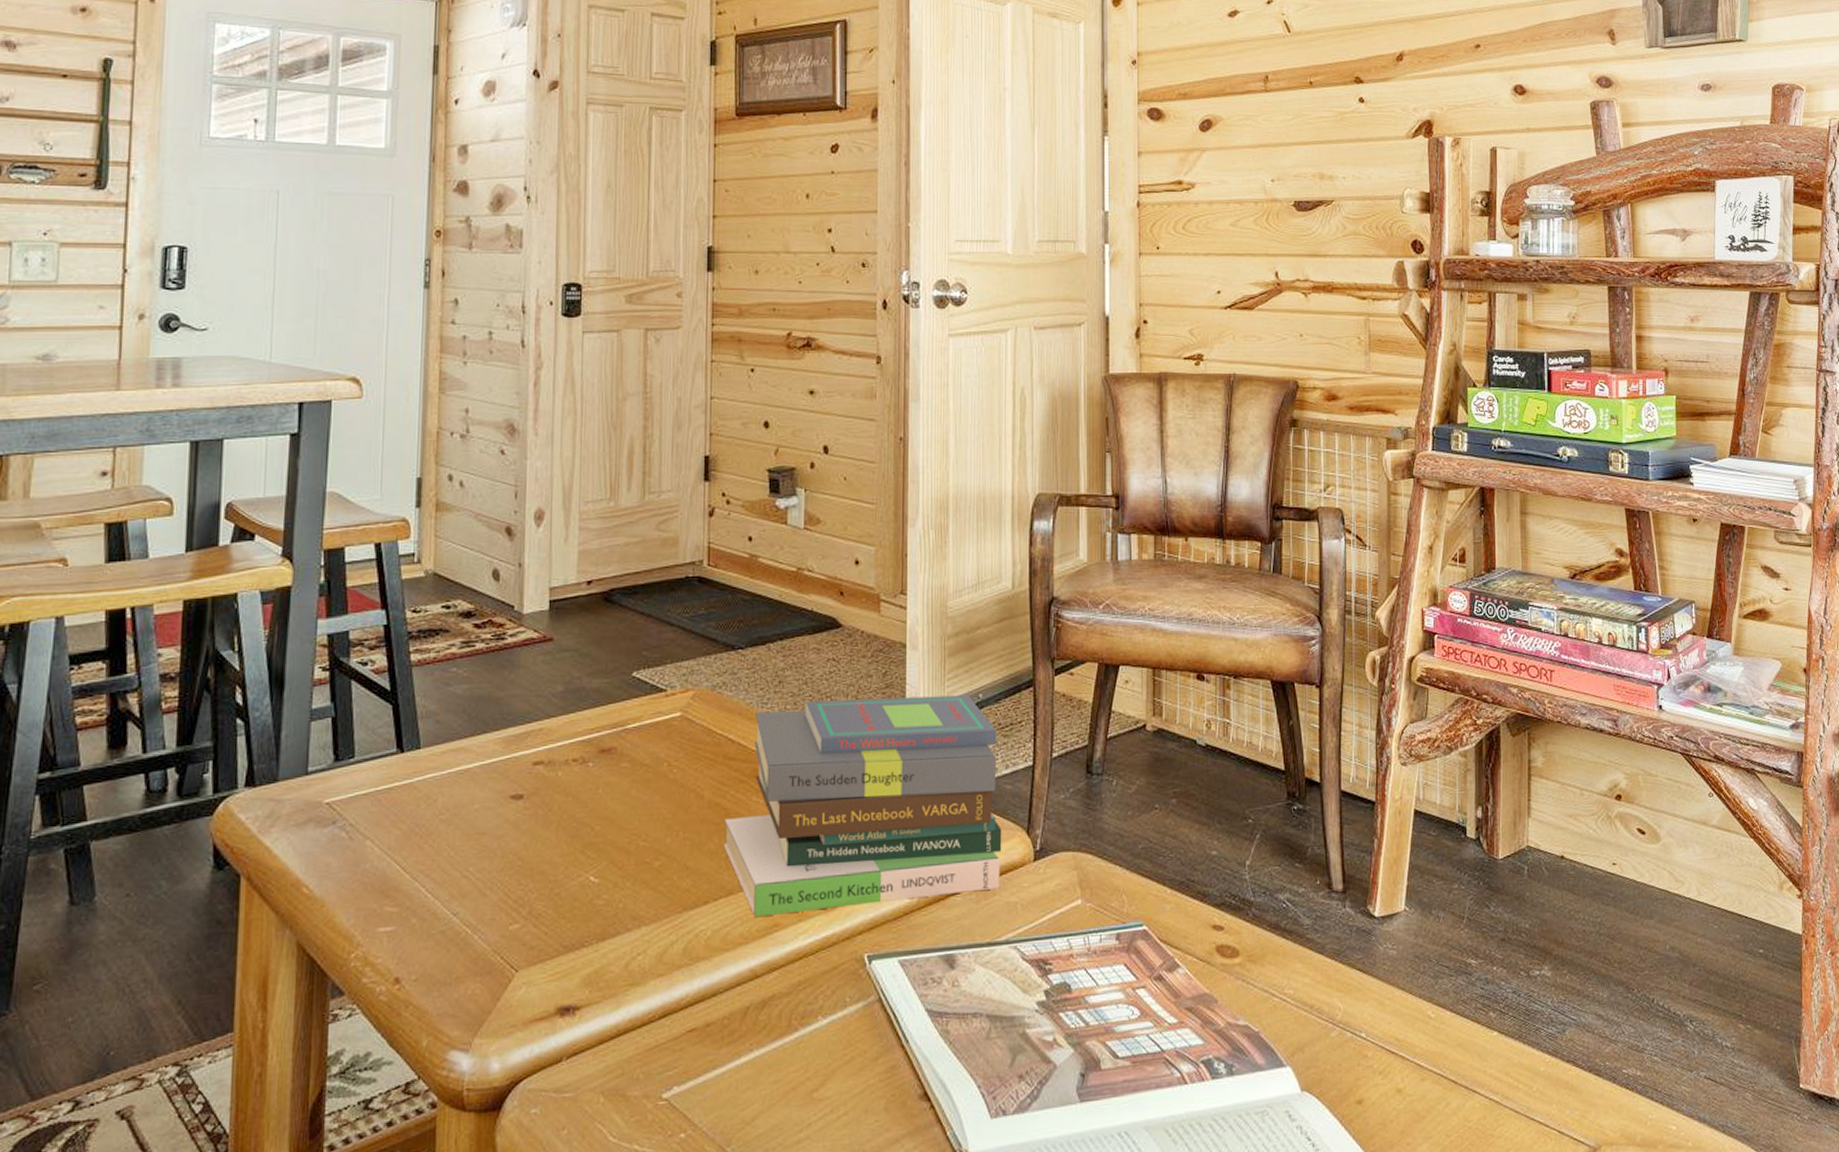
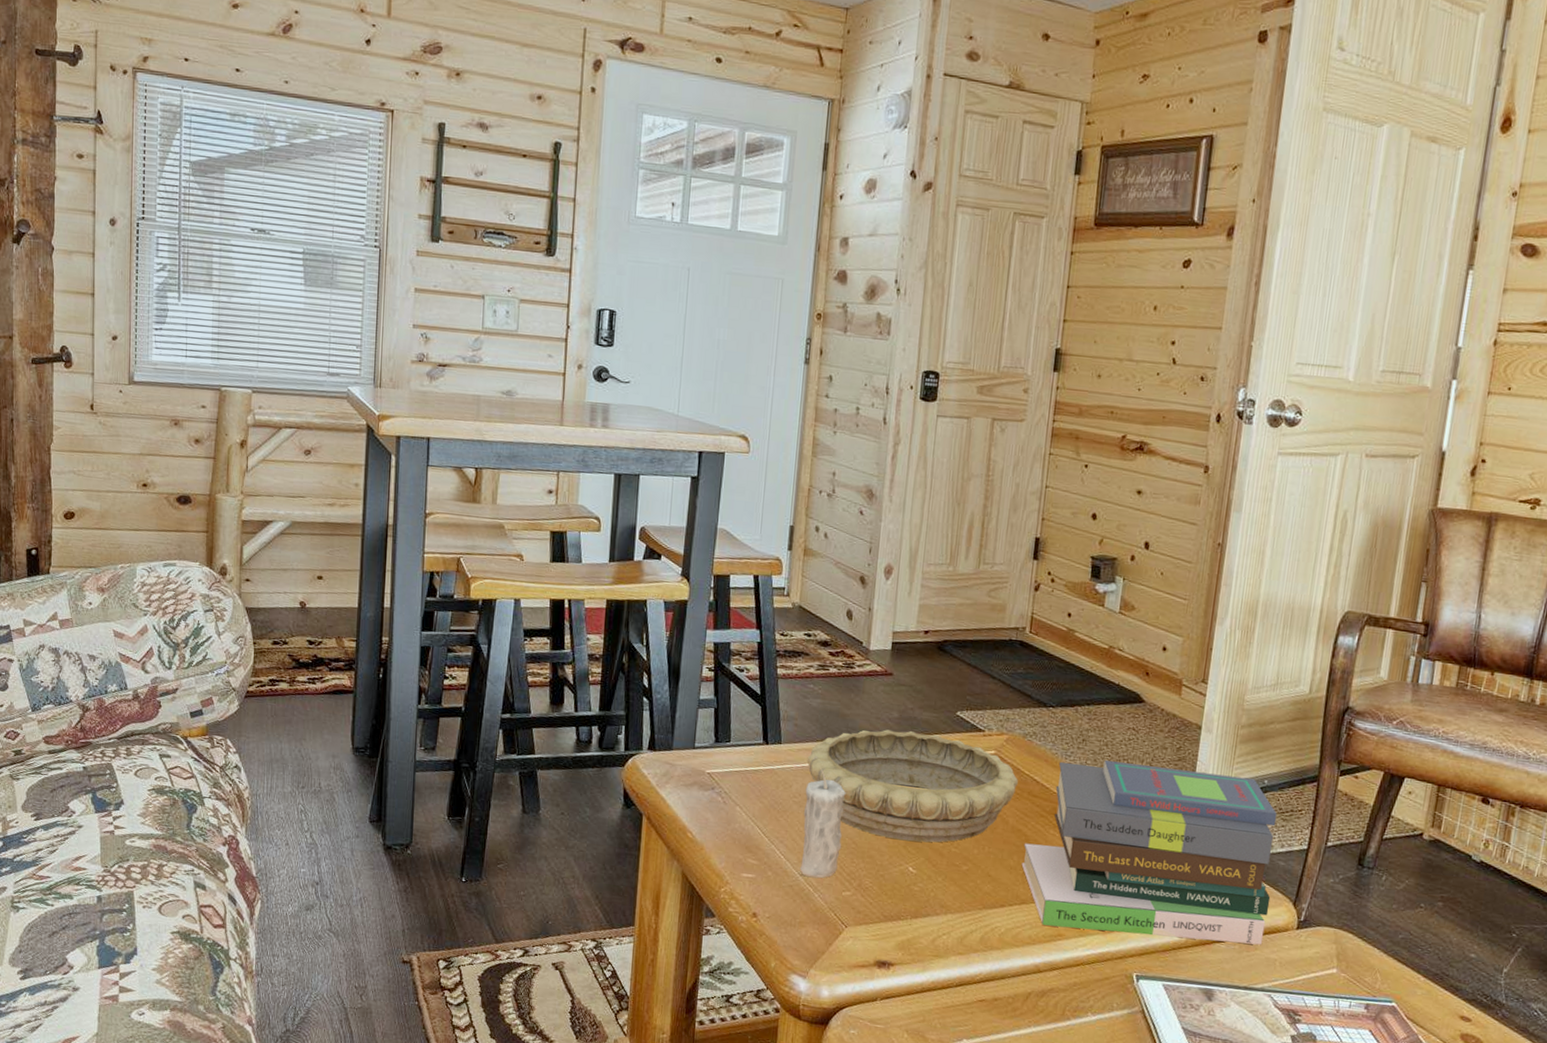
candle: none [452,767,505,916] -> present [799,765,846,879]
decorative bowl: none [454,704,710,844] -> present [807,729,1018,843]

